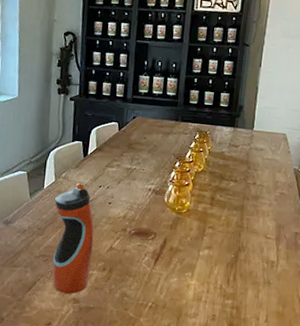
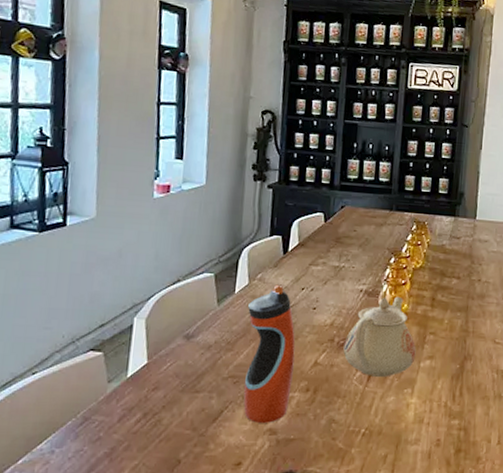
teapot: none [134,195,197,262] -> present [343,296,416,377]

